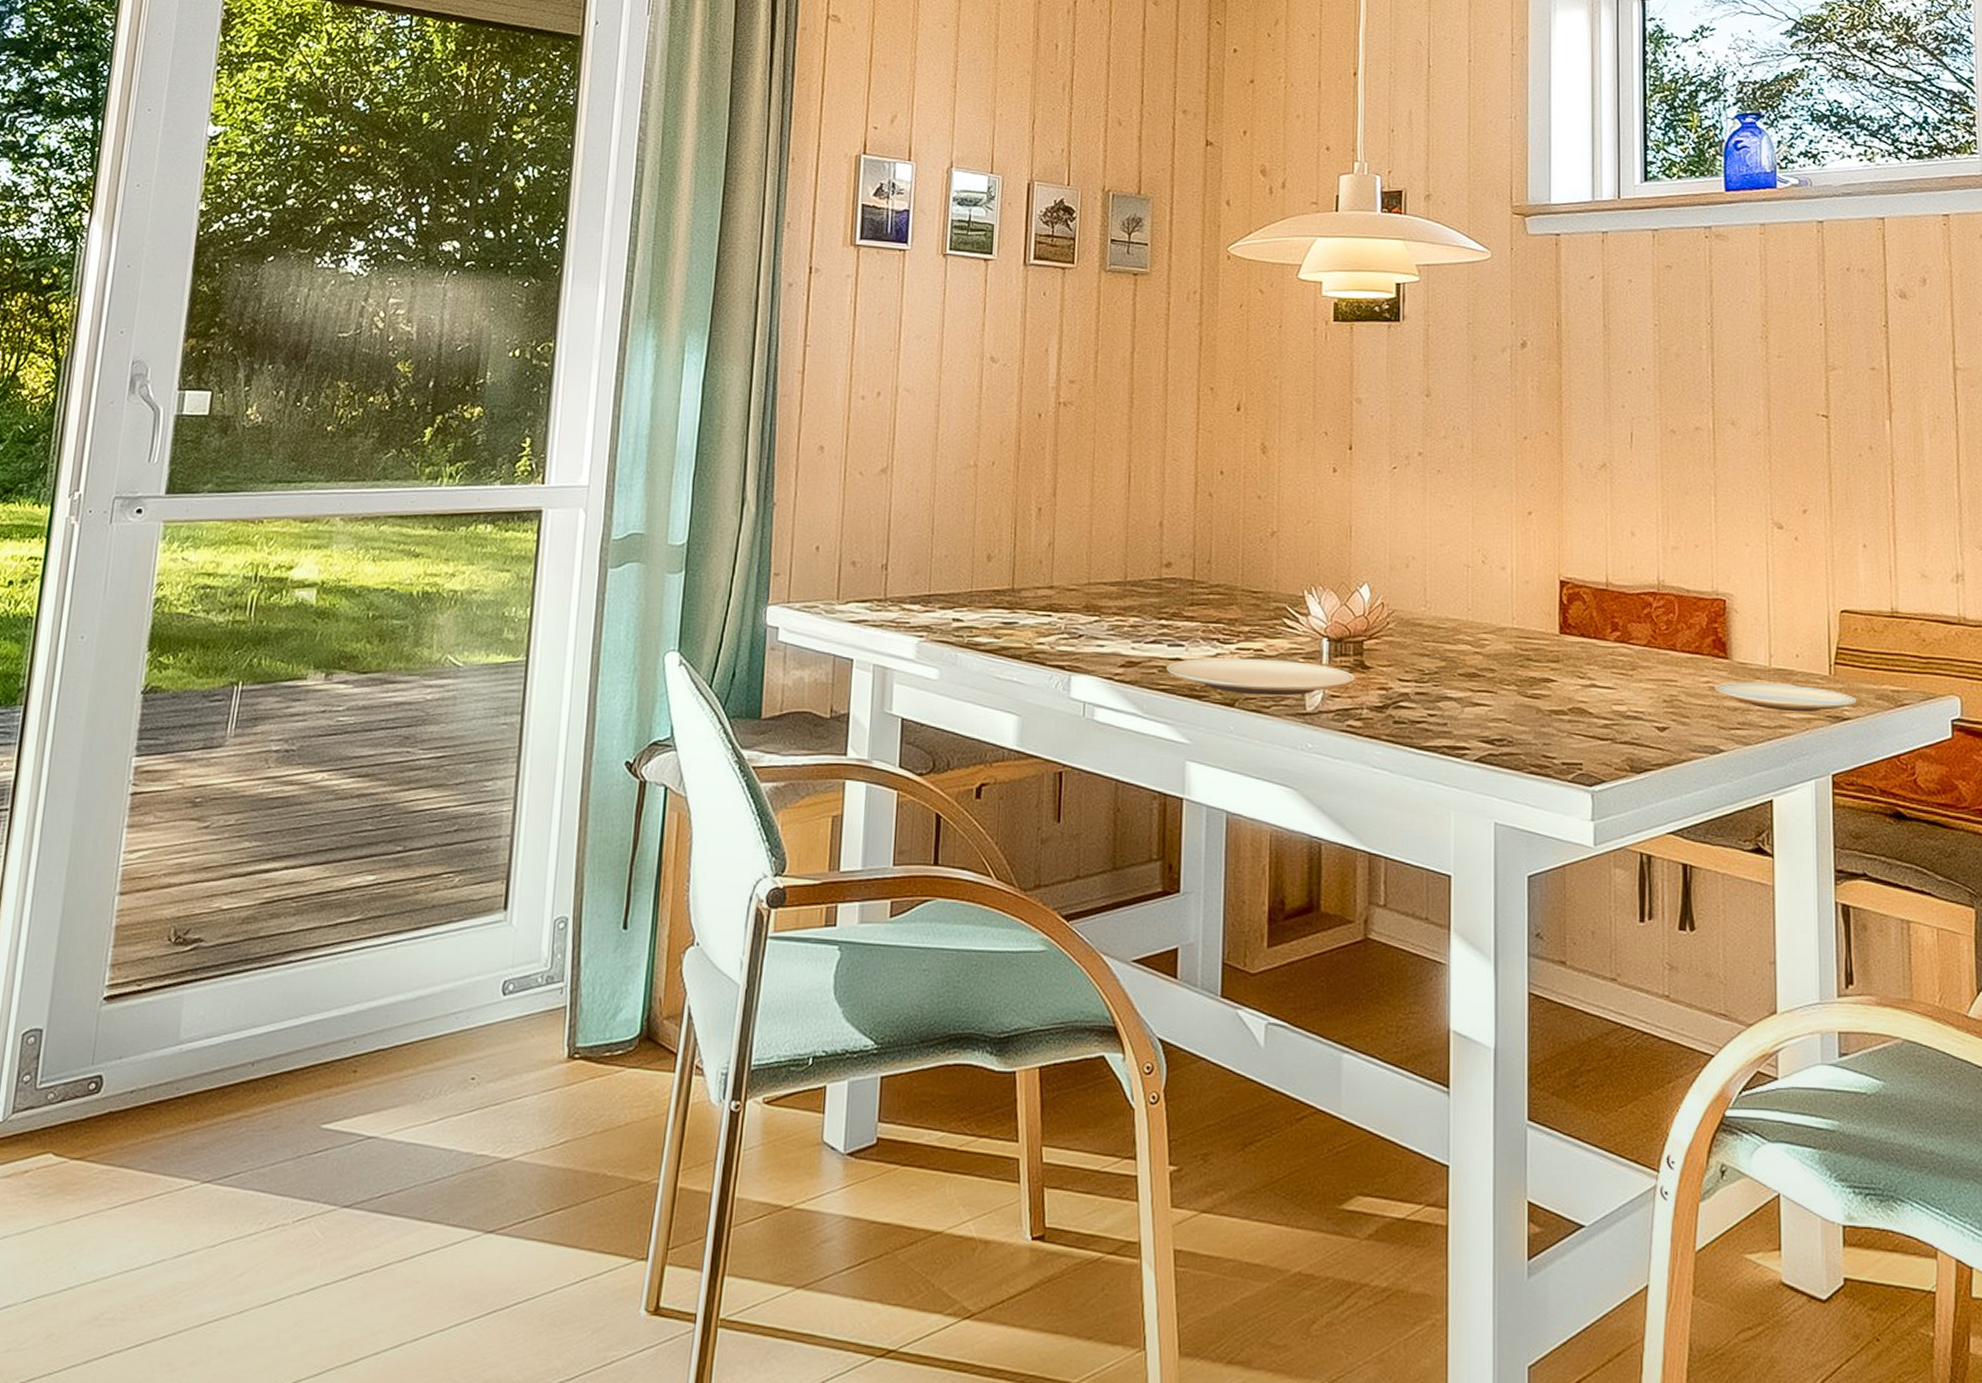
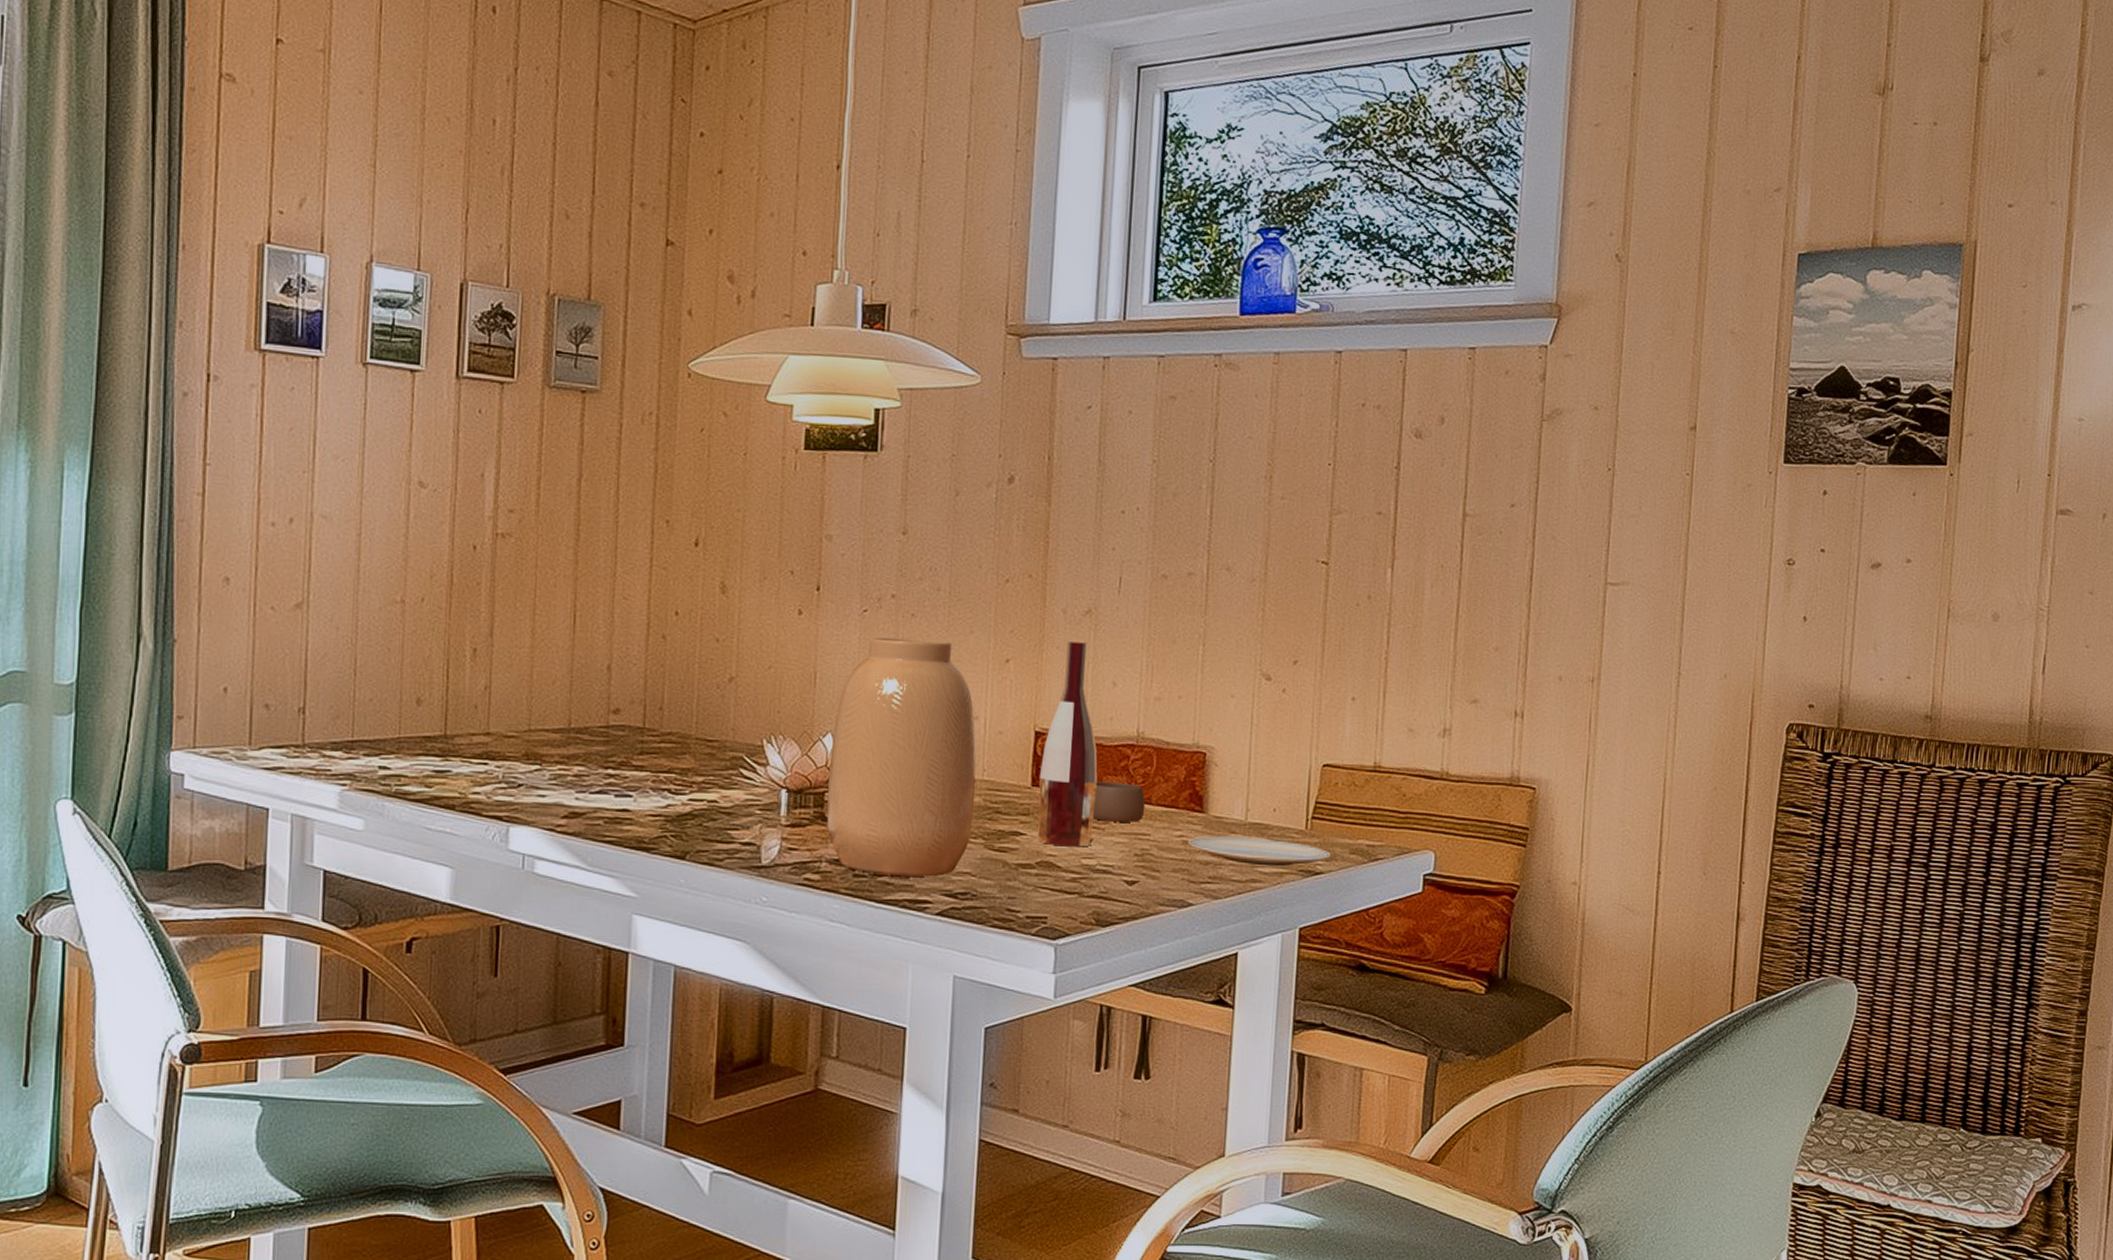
plate: present [1165,657,1355,696] -> none [612,809,815,849]
vase: none [1366,492,1506,723] -> present [826,637,977,877]
wine bottle: none [1566,494,1622,694] -> present [1037,642,1098,847]
cup: none [1621,628,1671,669] -> present [1093,781,1146,823]

